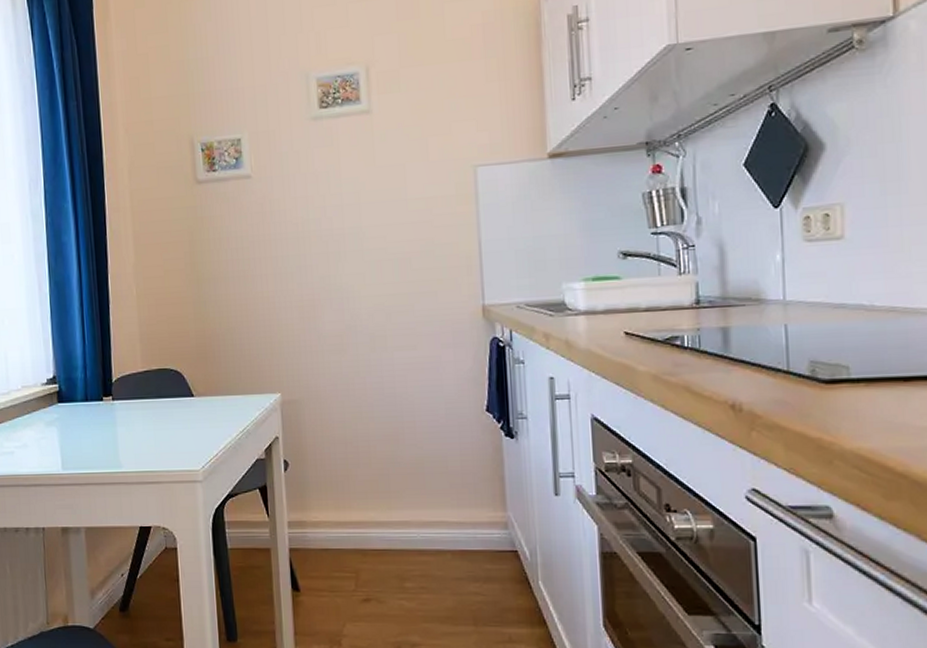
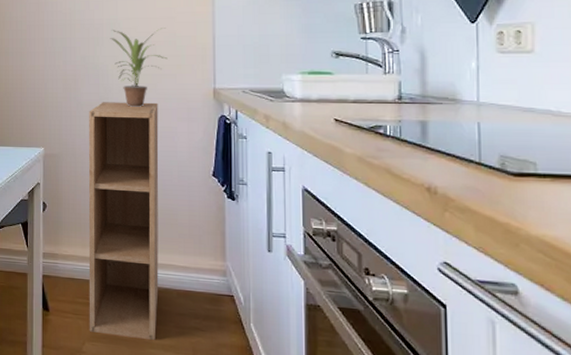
shelving unit: none [333,327,430,613] -> present [88,102,159,341]
potted plant: none [353,234,426,335] -> present [110,28,168,107]

